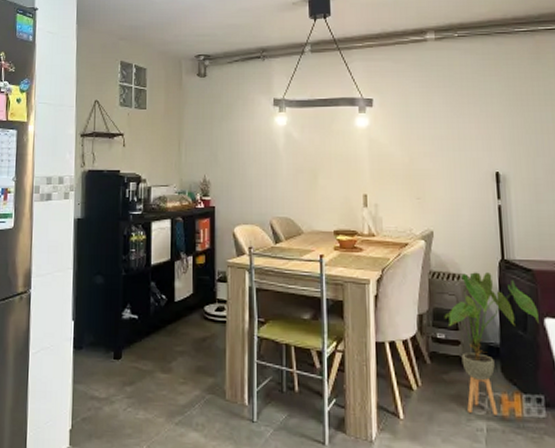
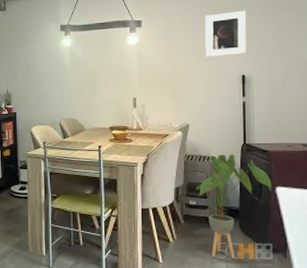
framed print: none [448,93,500,147] -> present [205,10,247,57]

